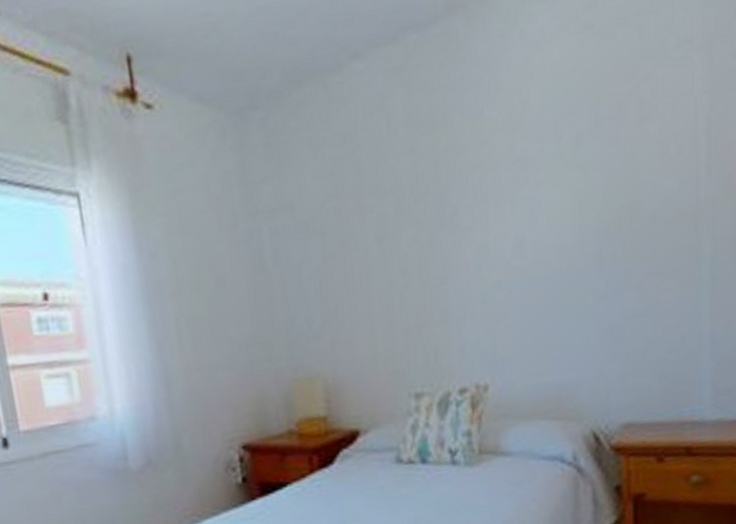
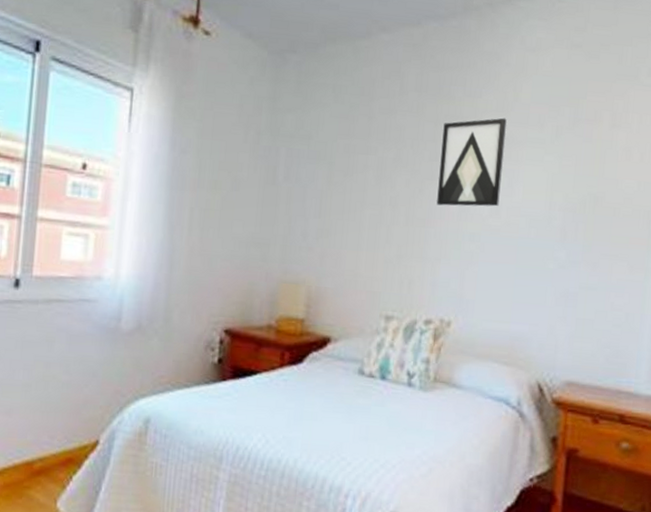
wall art: none [445,136,522,257] -> present [436,118,507,207]

